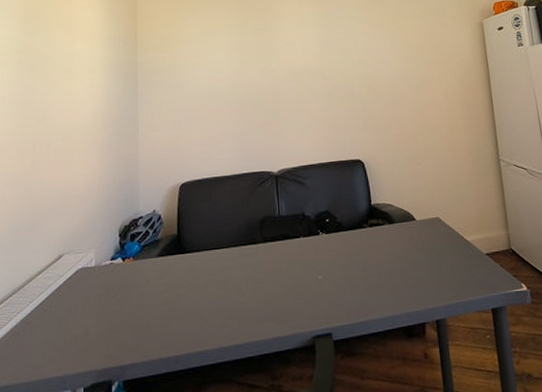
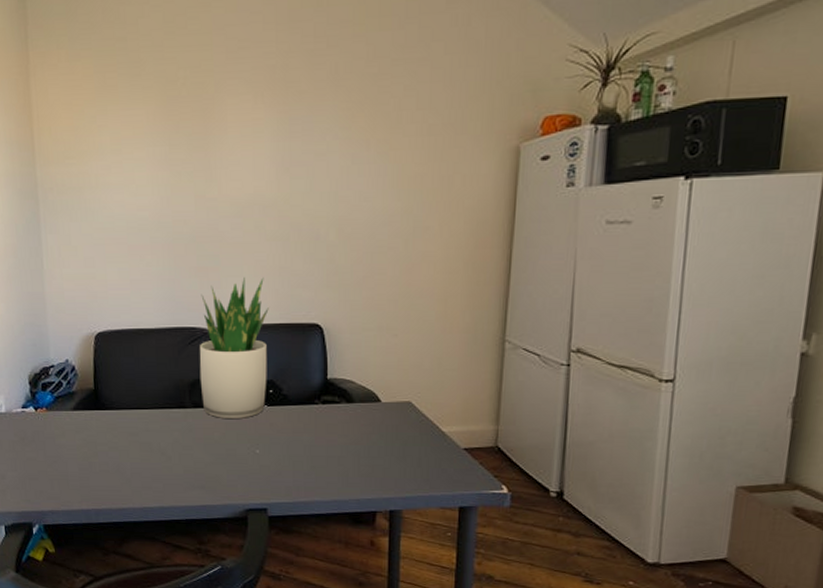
planter: none [267,126,324,250] -> present [199,277,269,420]

